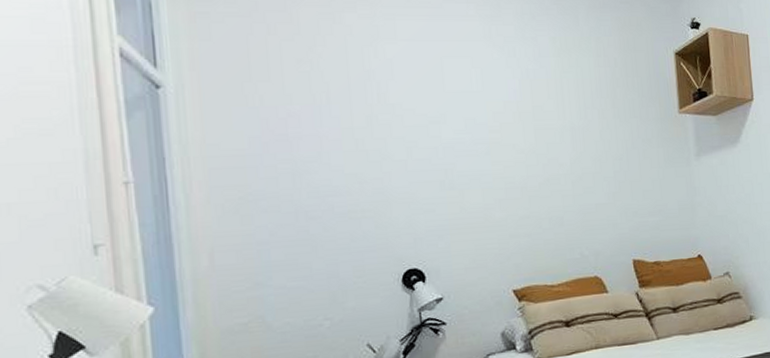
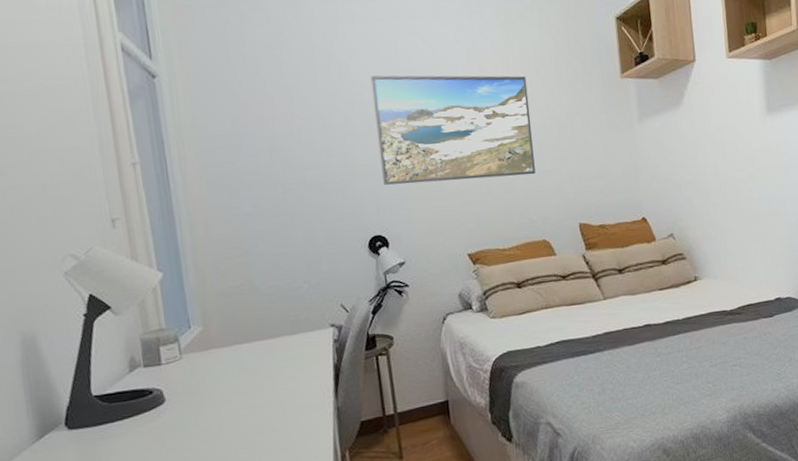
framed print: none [413,98,588,215] -> present [371,75,536,185]

